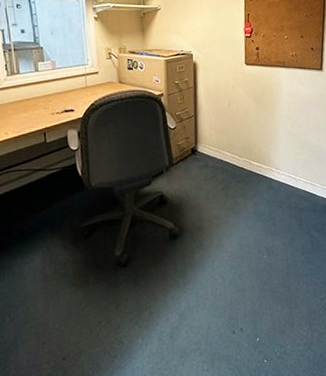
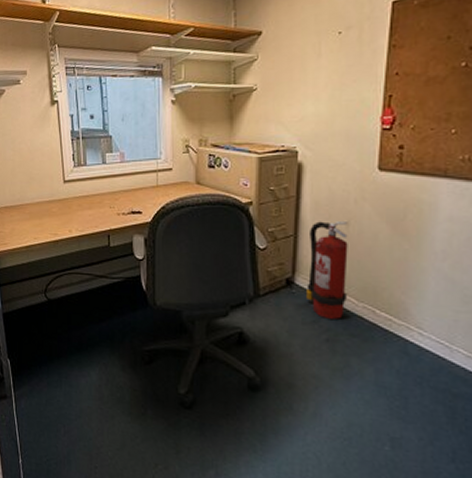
fire extinguisher: none [205,102,233,174] -> present [307,221,348,320]

